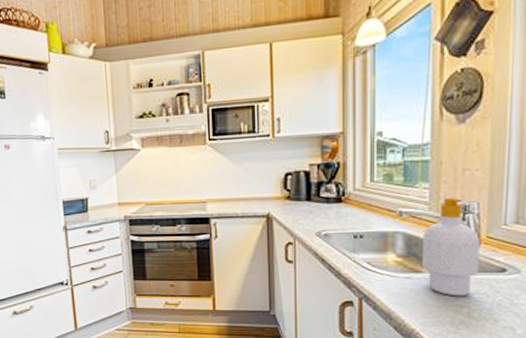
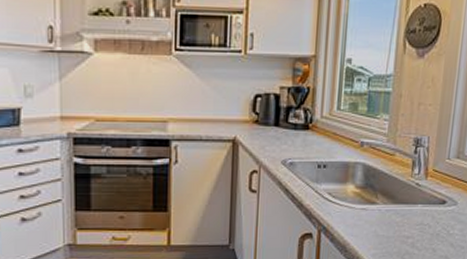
soap bottle: present [422,197,480,297] -> none [377,130,427,228]

